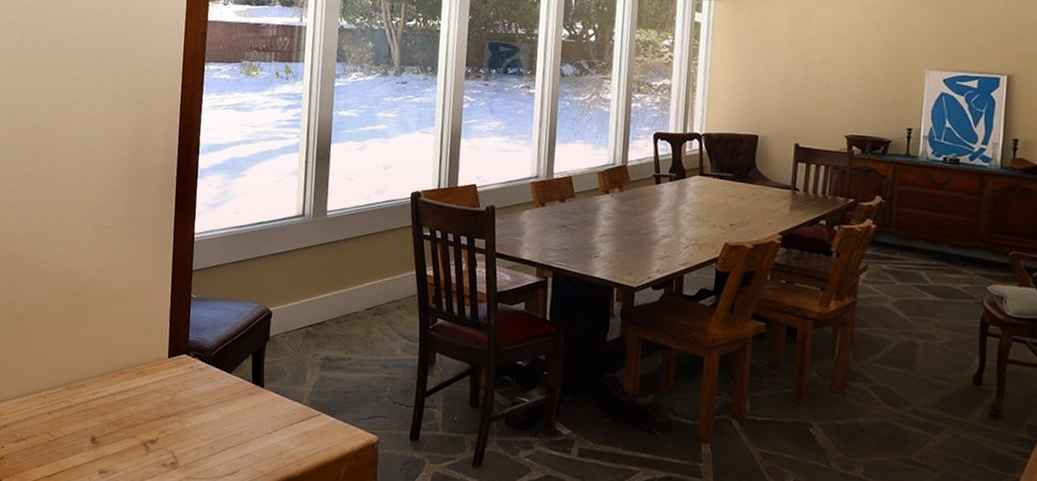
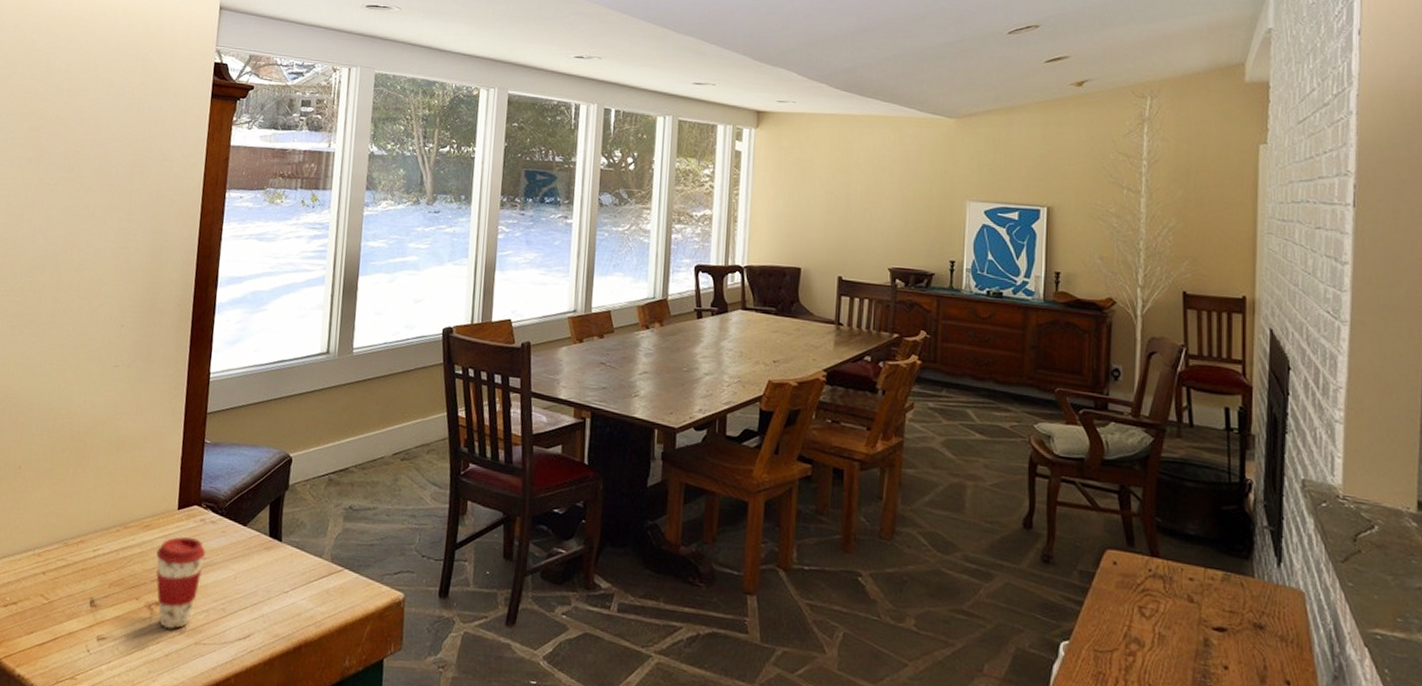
coffee cup: none [150,382,195,465] -> present [156,537,206,630]

